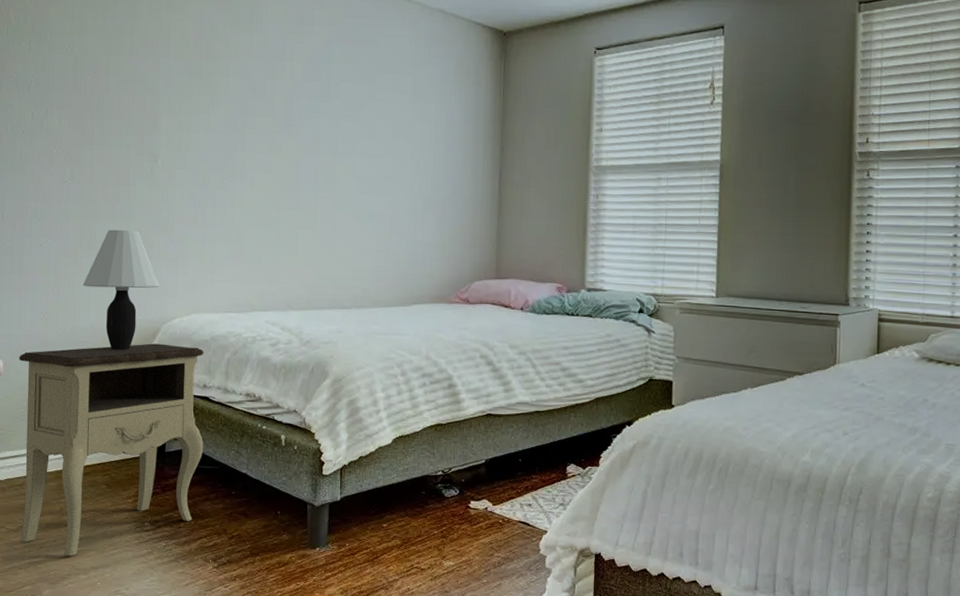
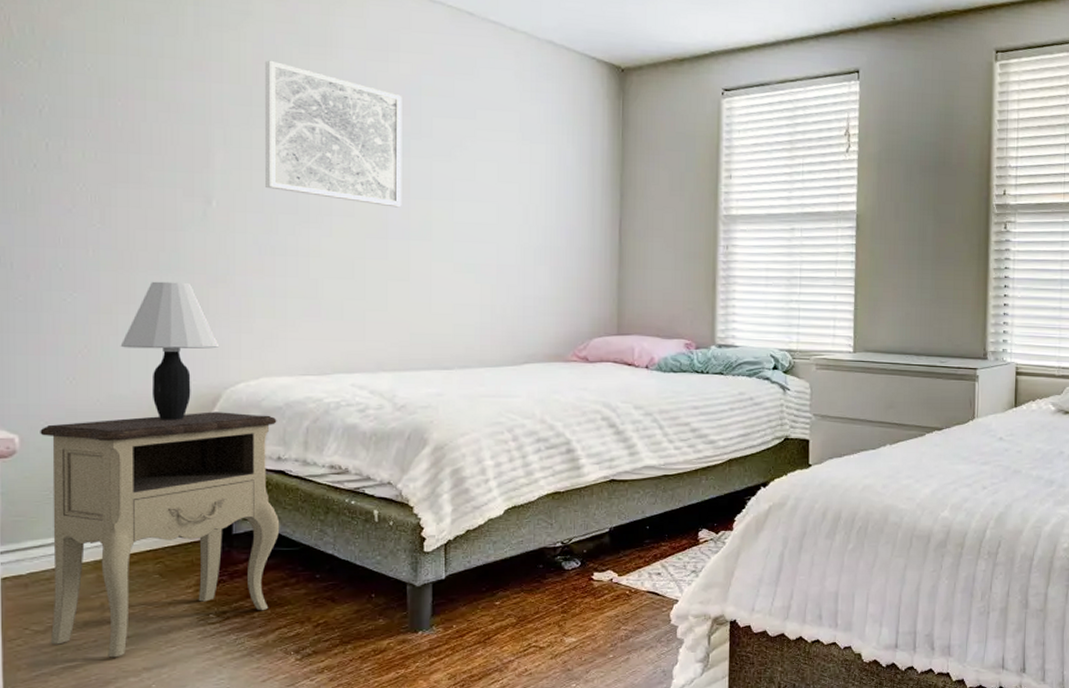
wall art: none [201,36,314,163] -> present [265,60,402,208]

